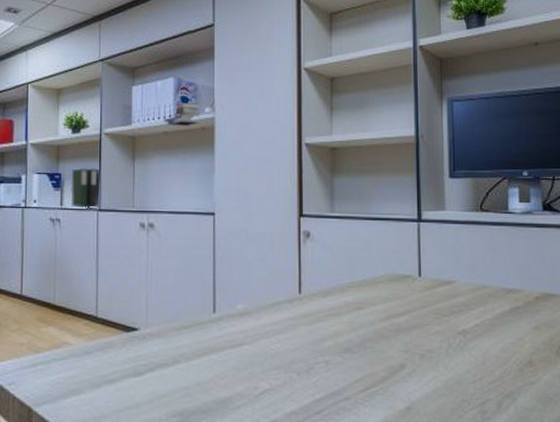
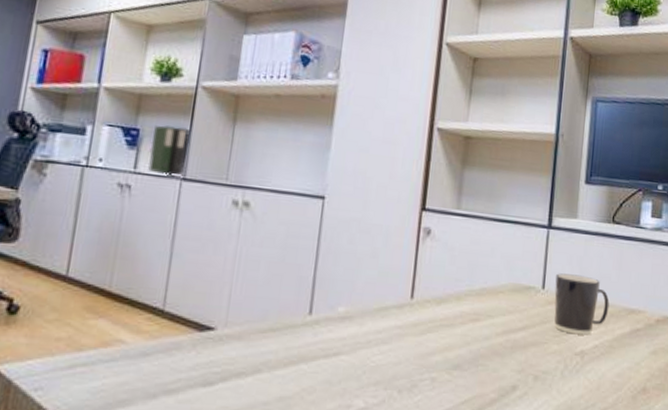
books: present [163,103,201,126] -> none [276,62,323,91]
mug: none [430,261,486,316] -> present [554,273,610,335]

